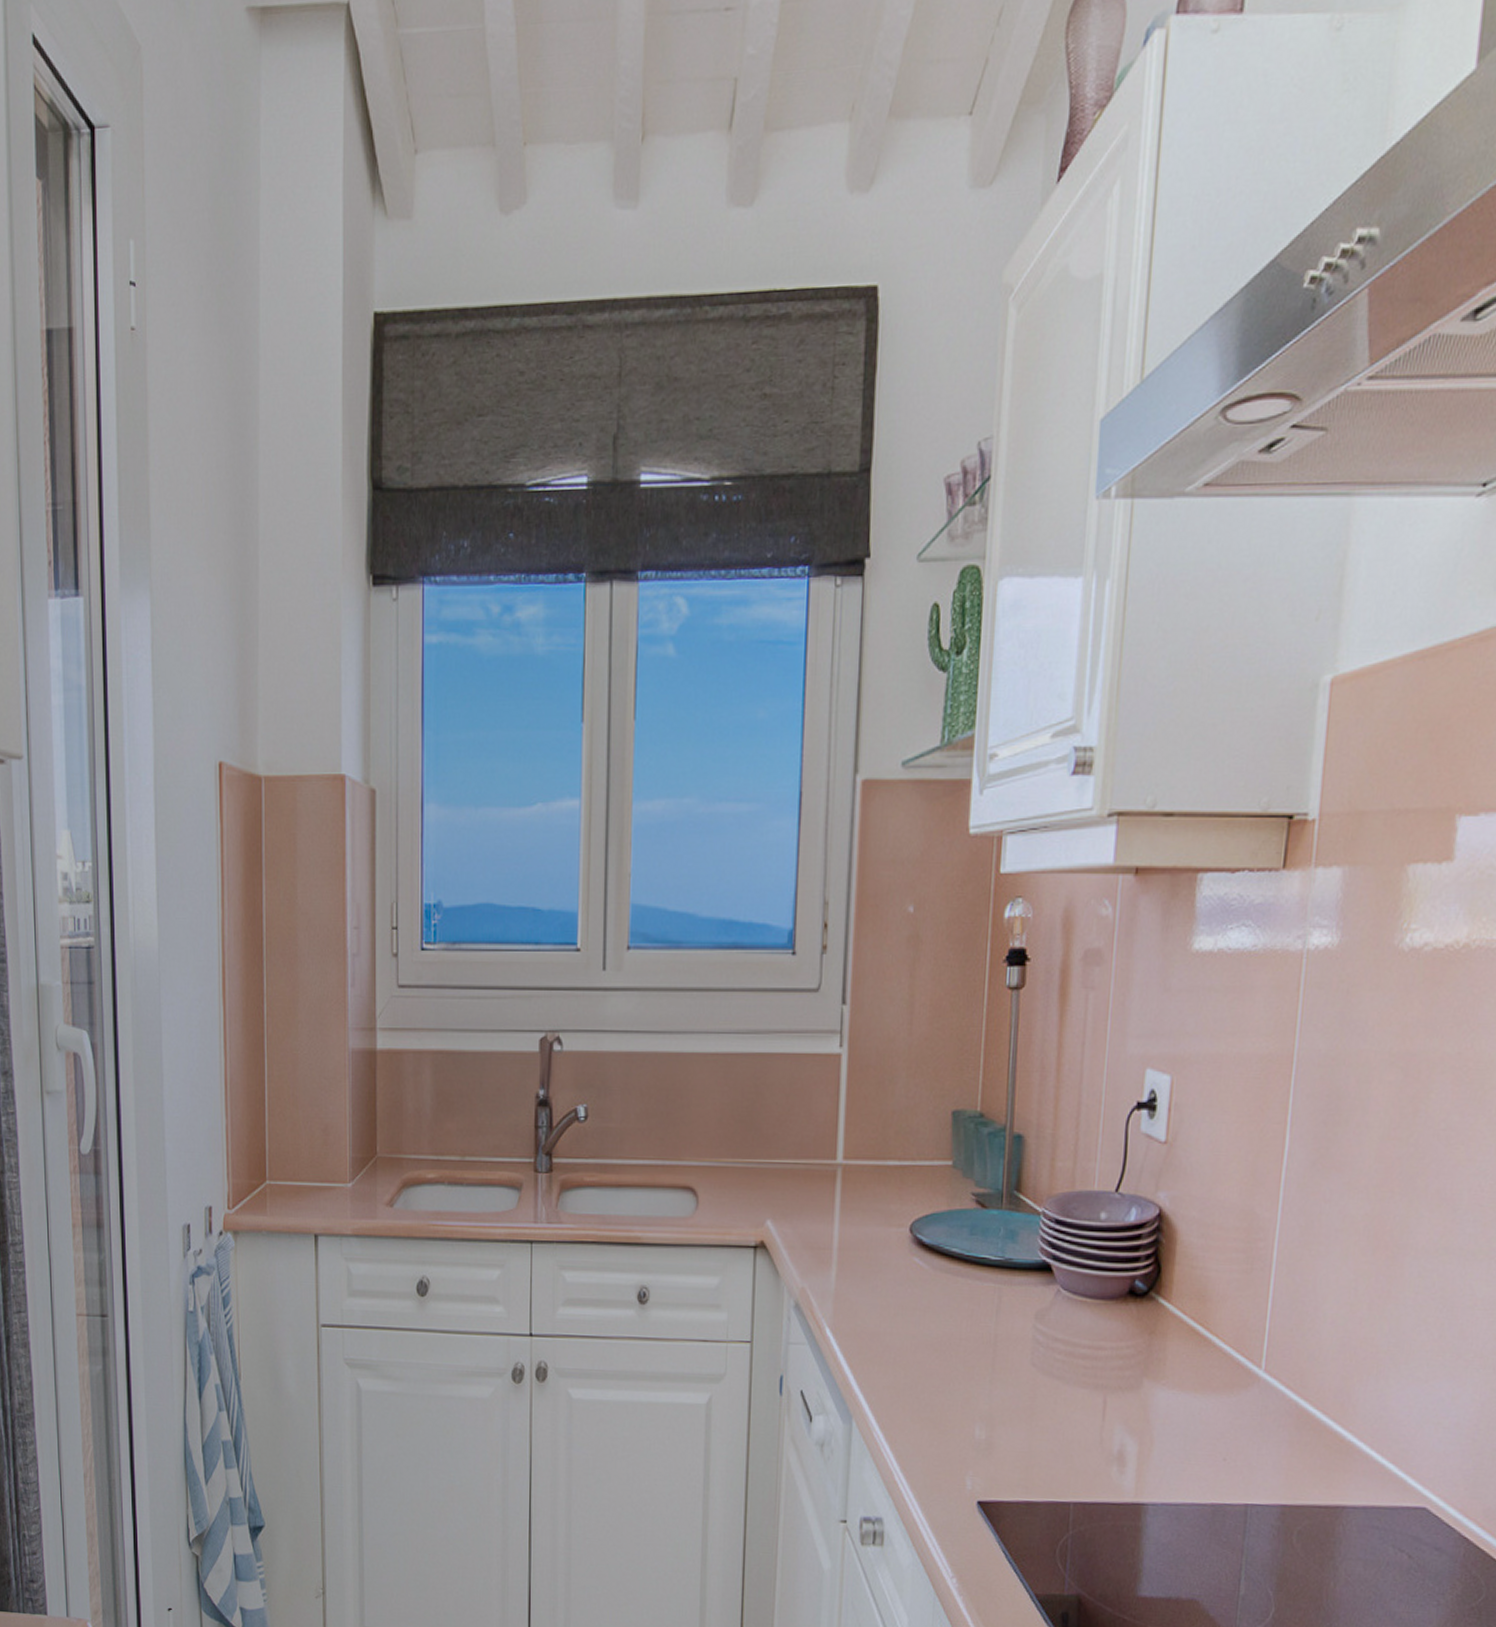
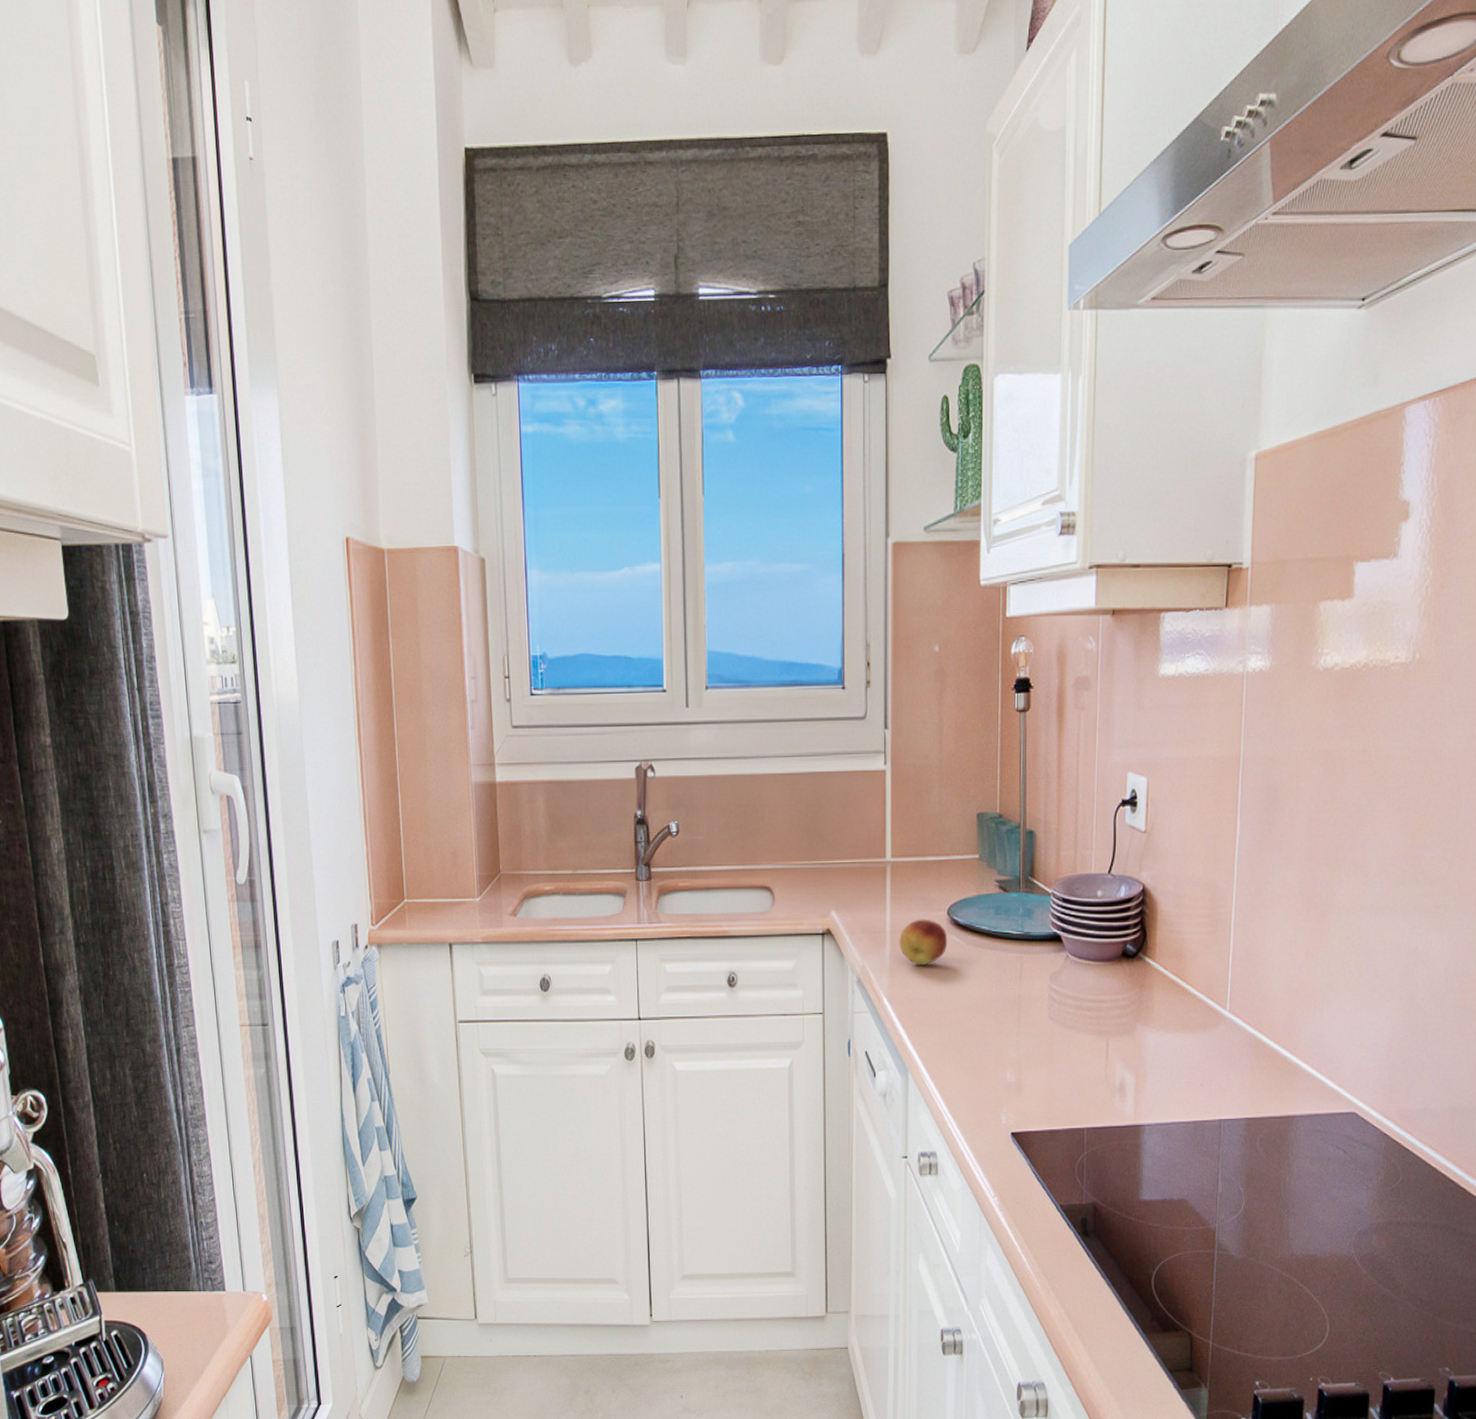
fruit: none [848,1235,909,1291] -> present [899,919,948,965]

